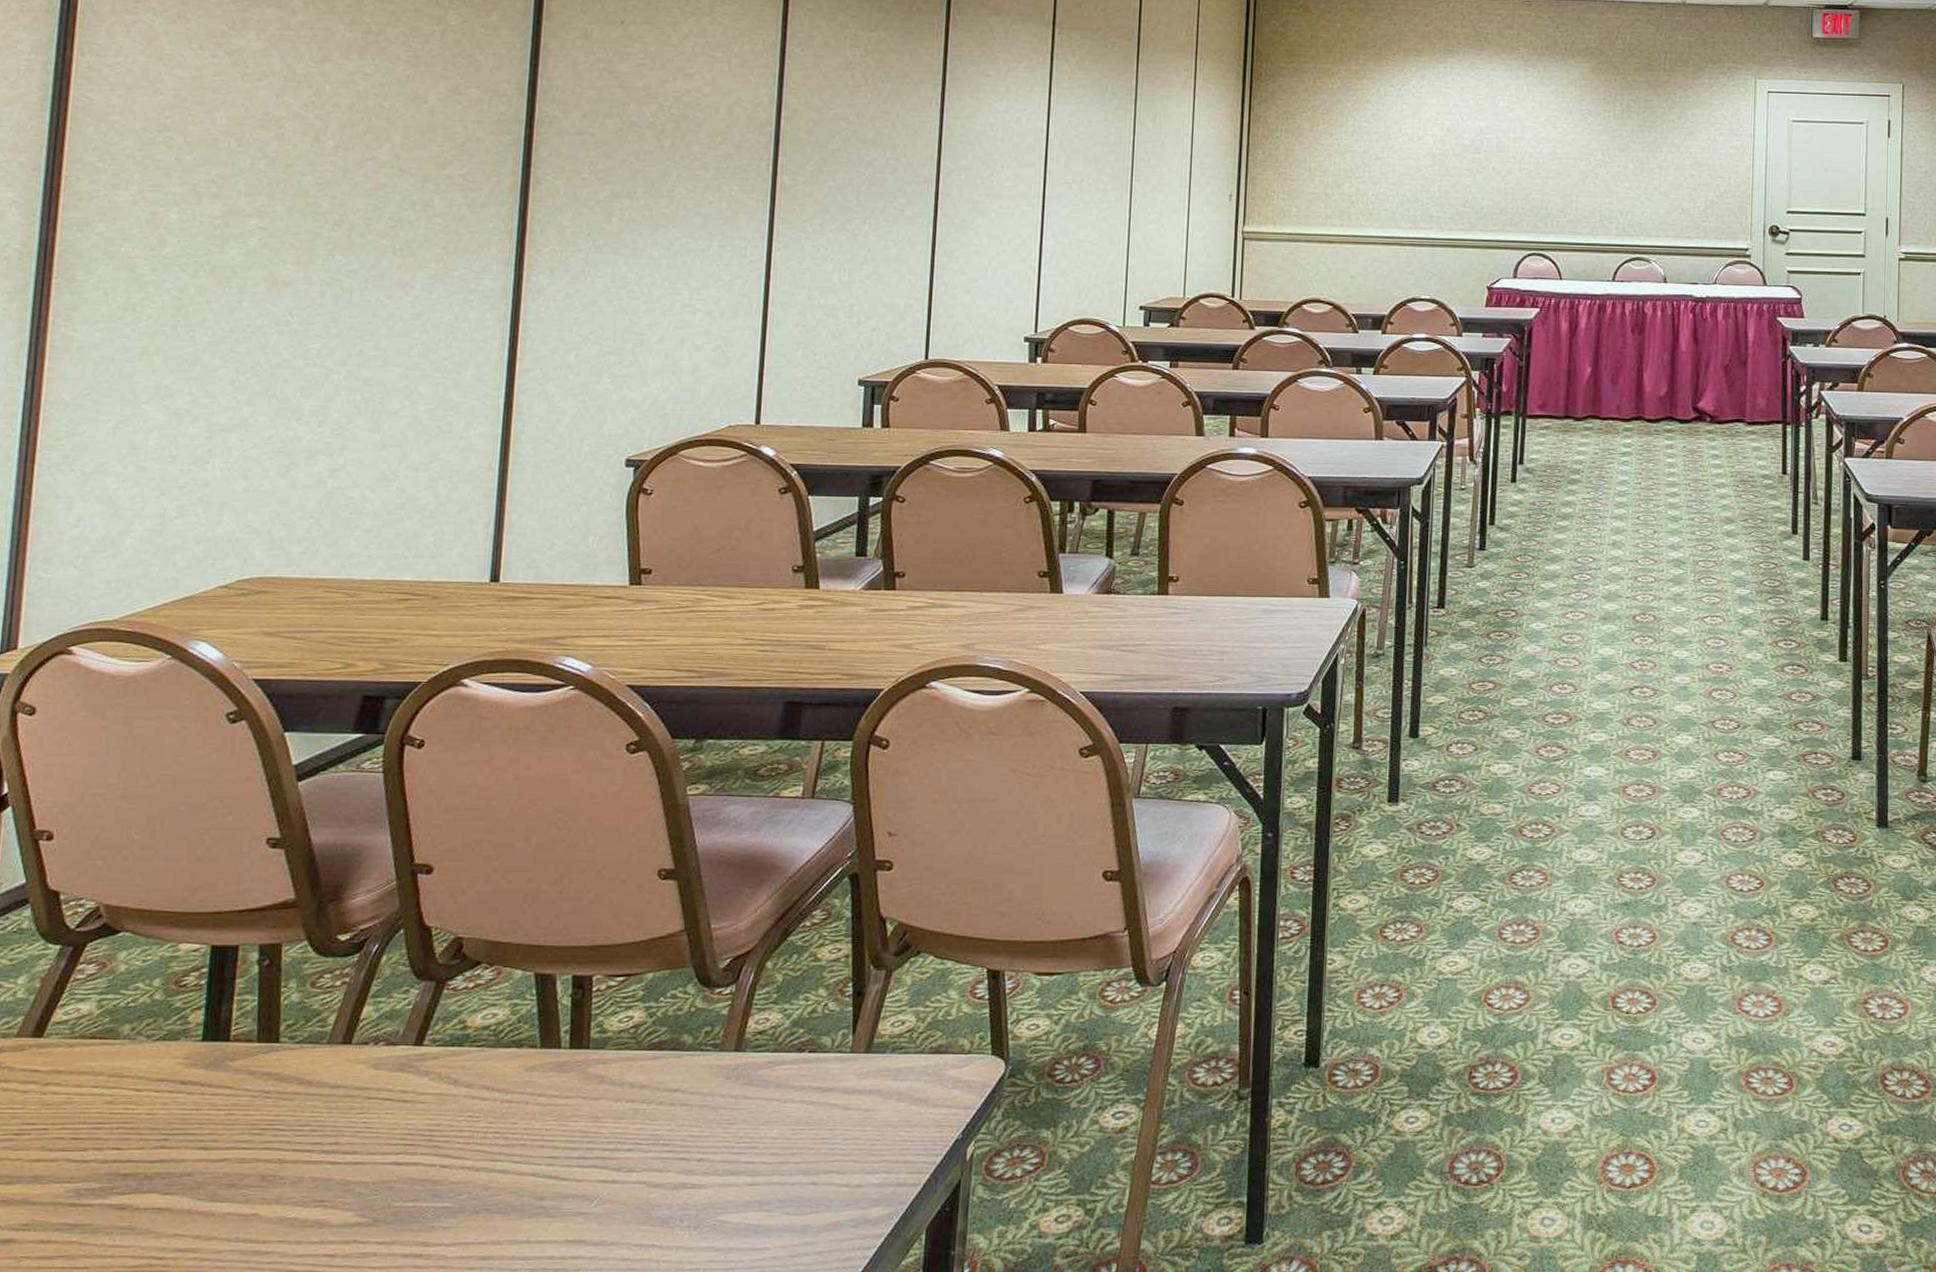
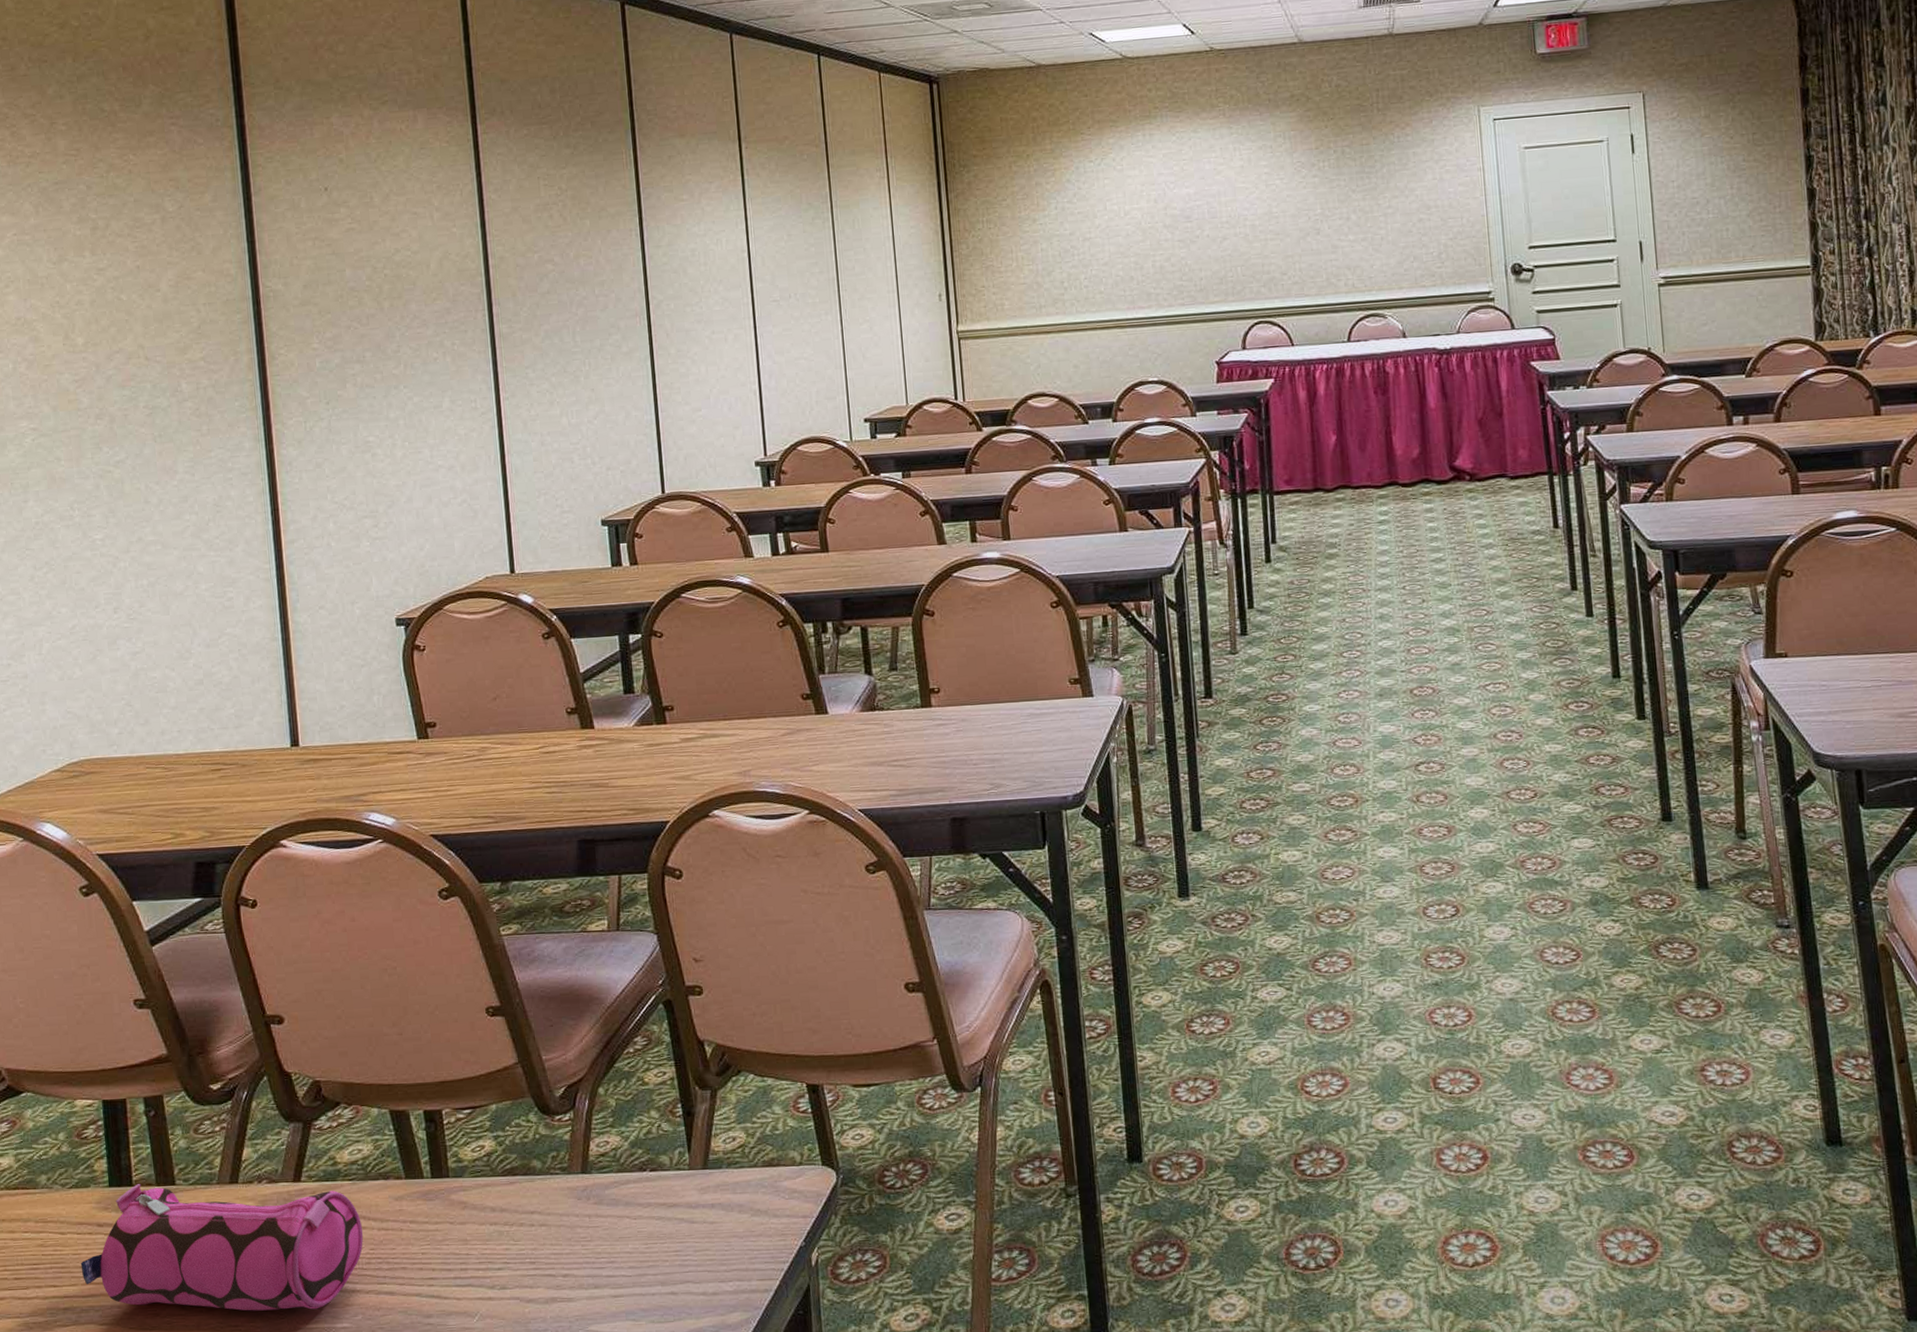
pencil case: none [153,1039,484,1186] -> present [80,1184,364,1311]

